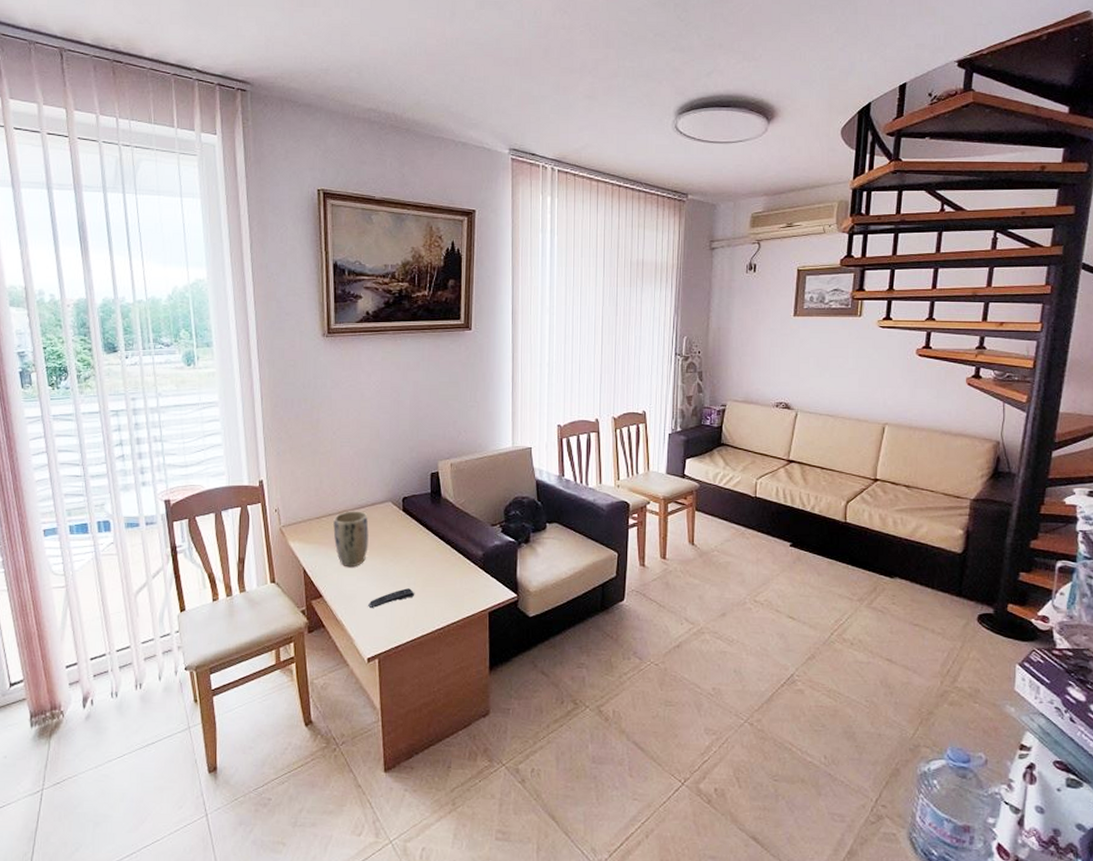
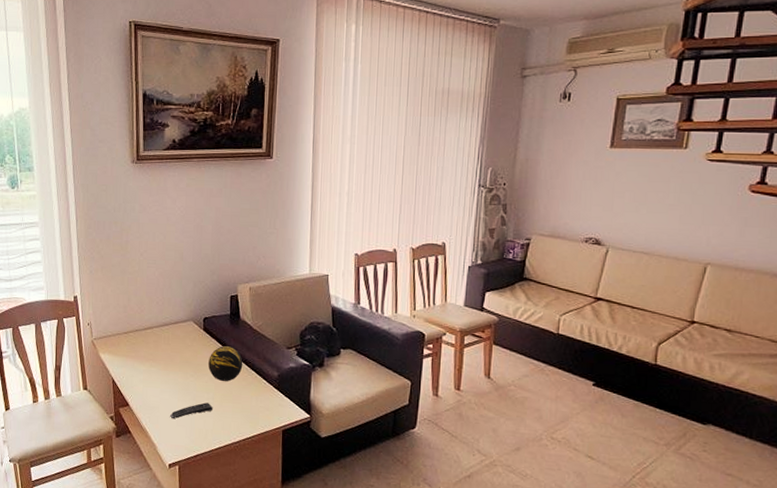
plant pot: present [333,511,369,567] -> none [139,328,172,380]
decorative orb: none [409,527,446,564] -> present [208,346,243,381]

